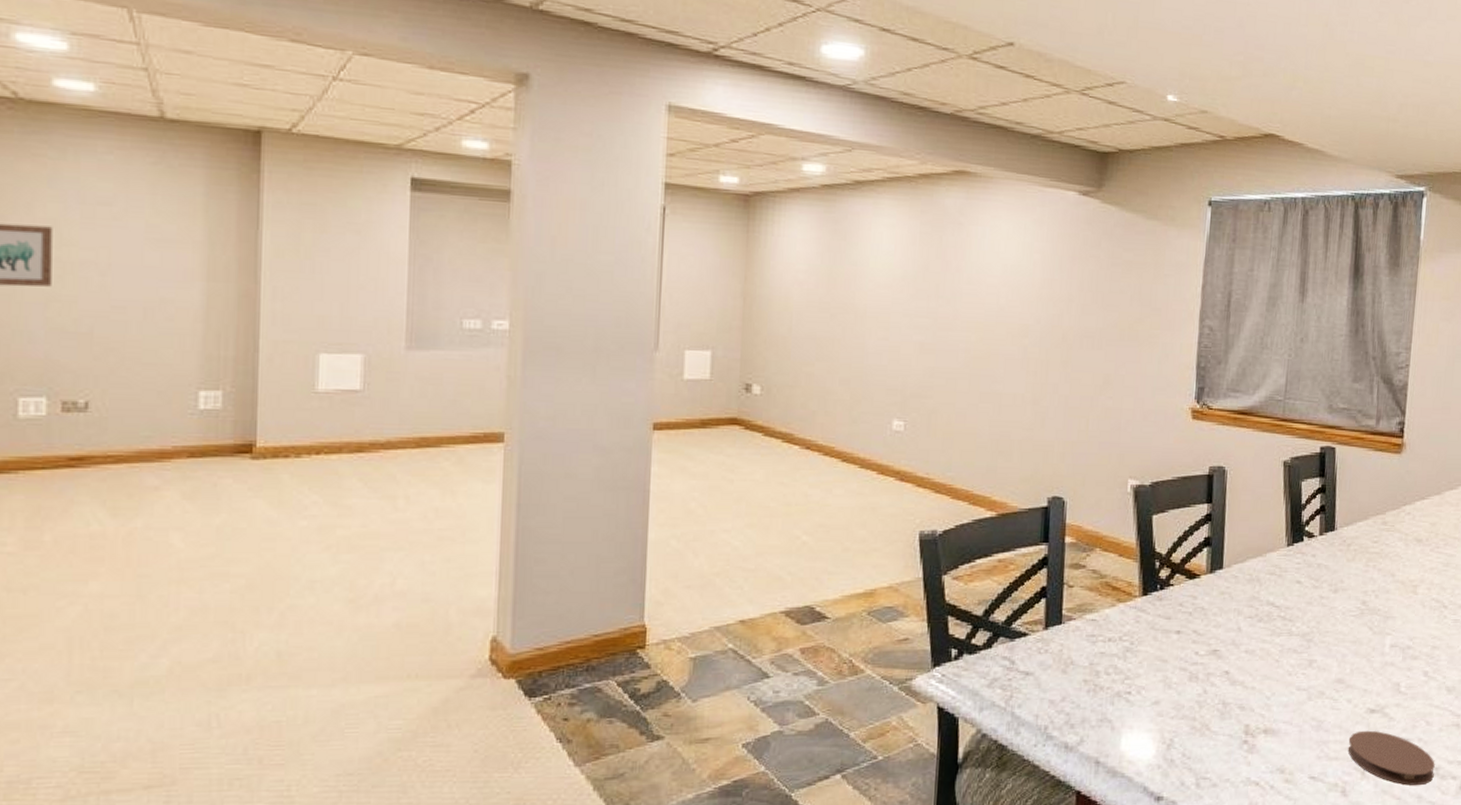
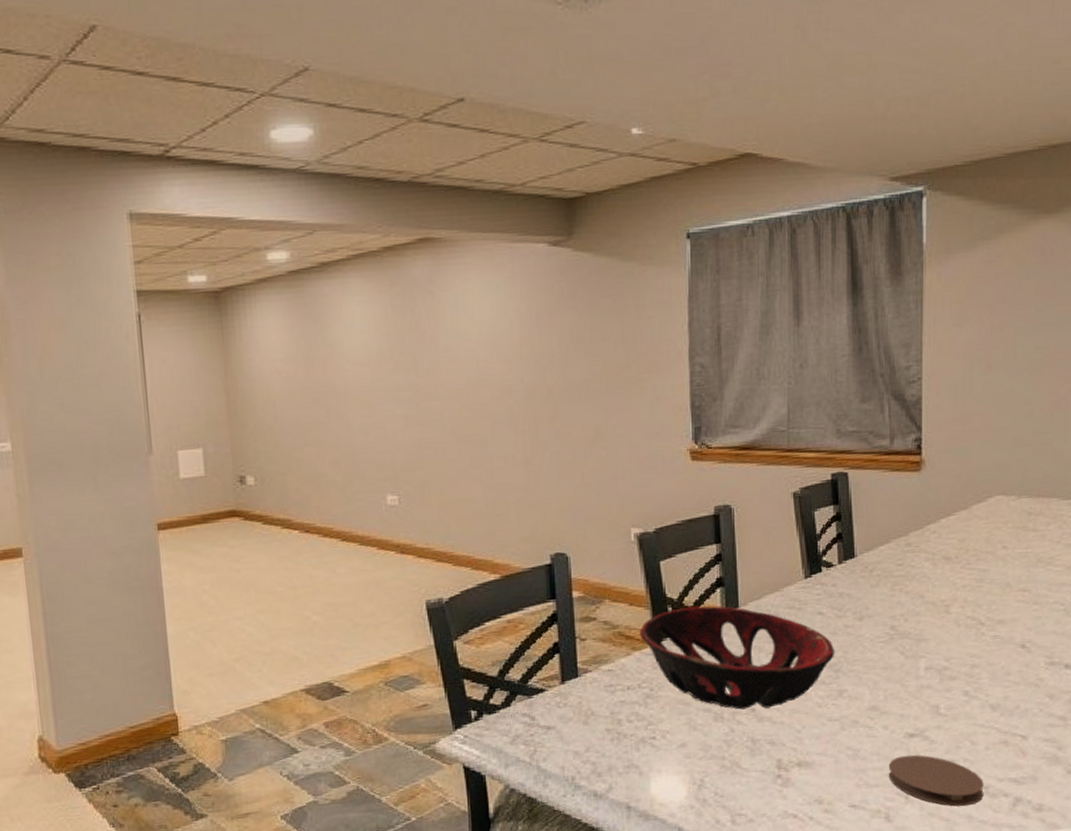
decorative bowl: none [1126,564,1309,672] -> present [639,606,835,710]

